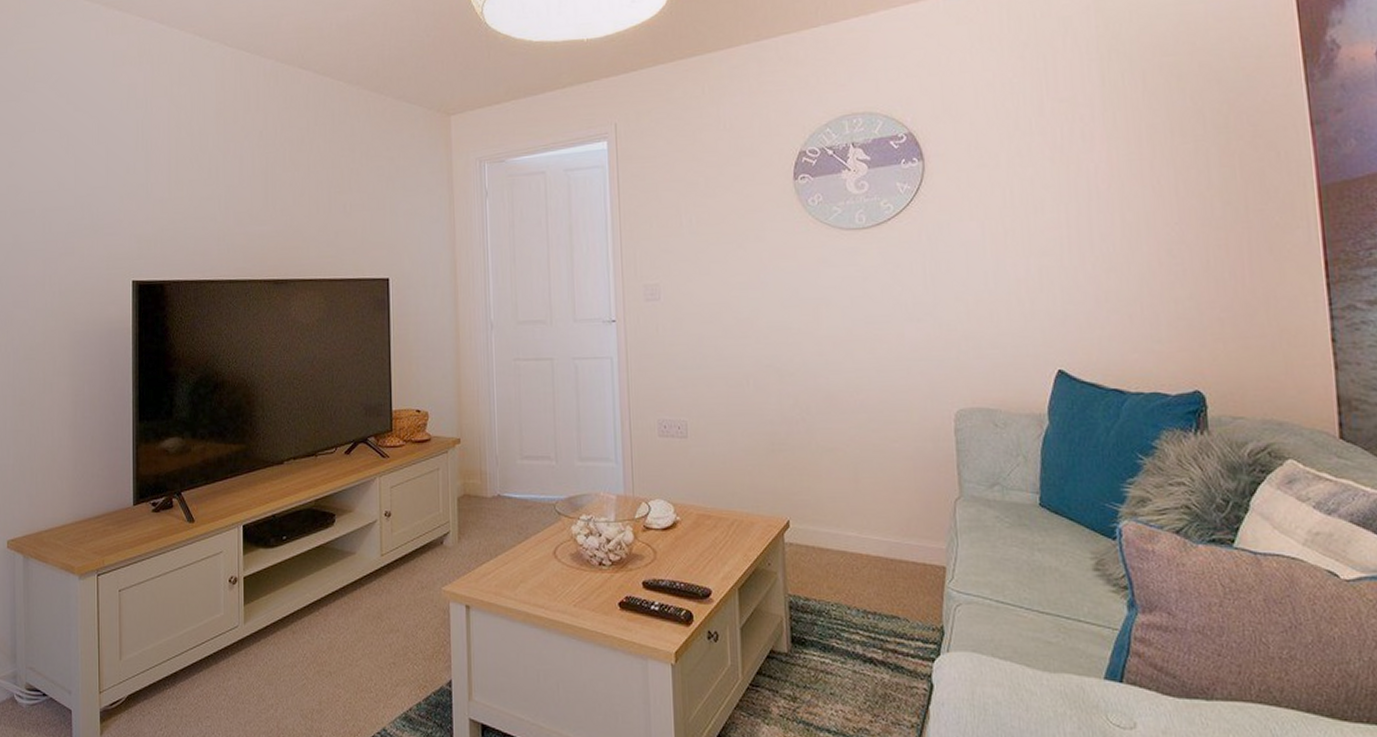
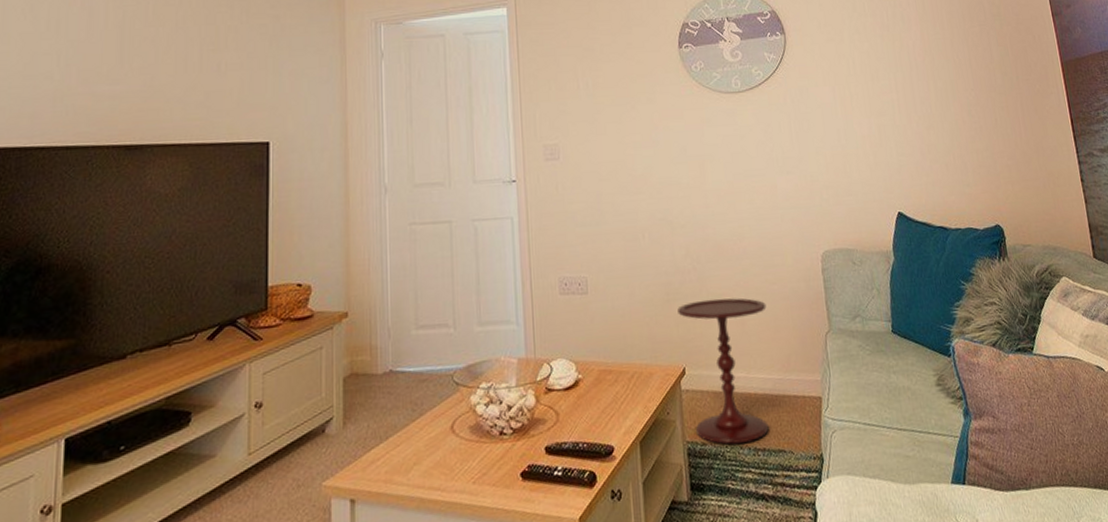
side table: none [783,452,885,603] -> present [677,298,769,444]

